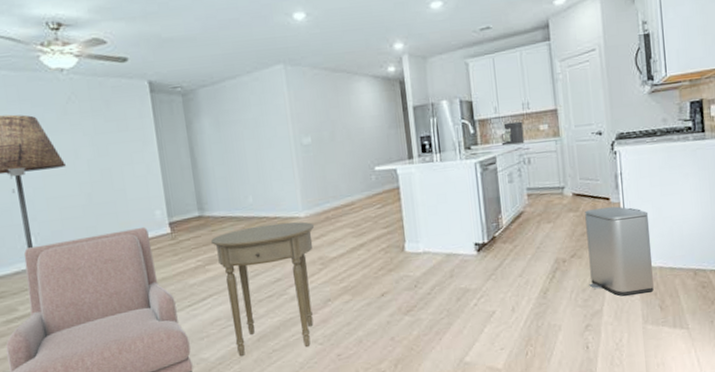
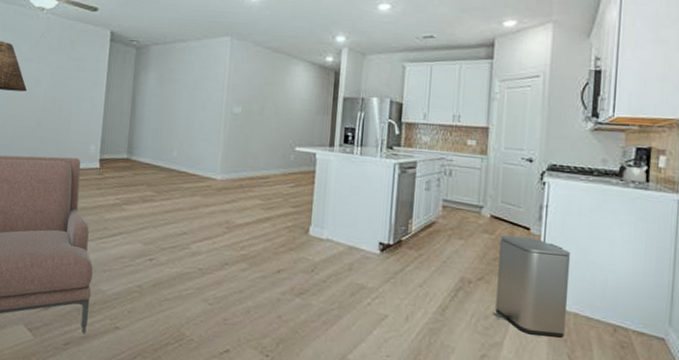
side table: present [210,221,315,356] -> none [131,178,228,303]
coffee maker: present [501,121,525,146] -> none [425,131,451,154]
kettle: none [677,111,703,136] -> present [617,158,648,183]

